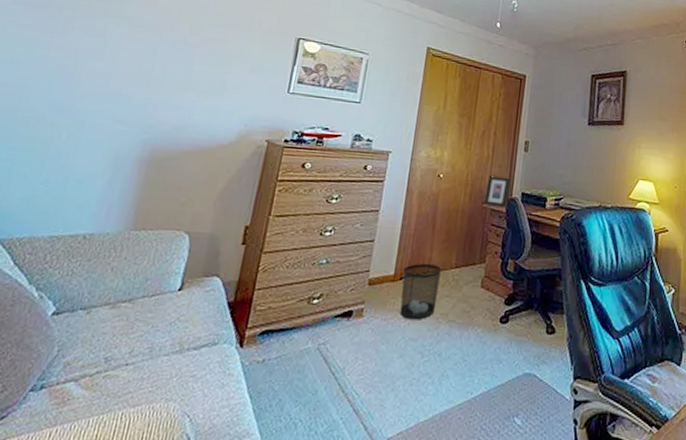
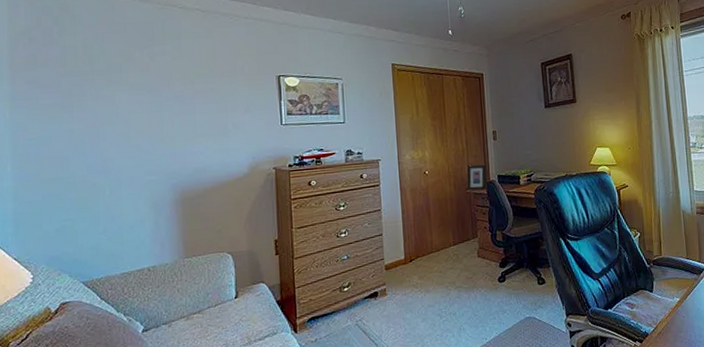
waste bin: present [399,263,441,320] -> none [412,245,444,292]

